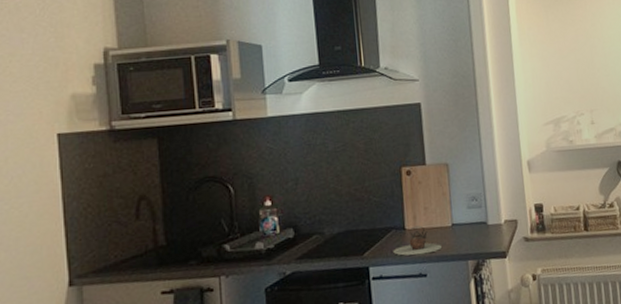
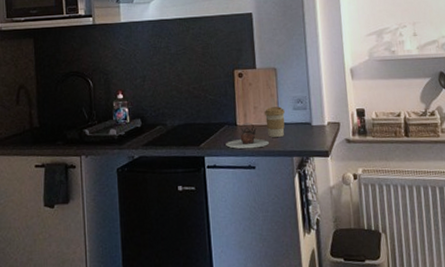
coffee cup: none [435,206,459,241] -> present [264,106,285,137]

